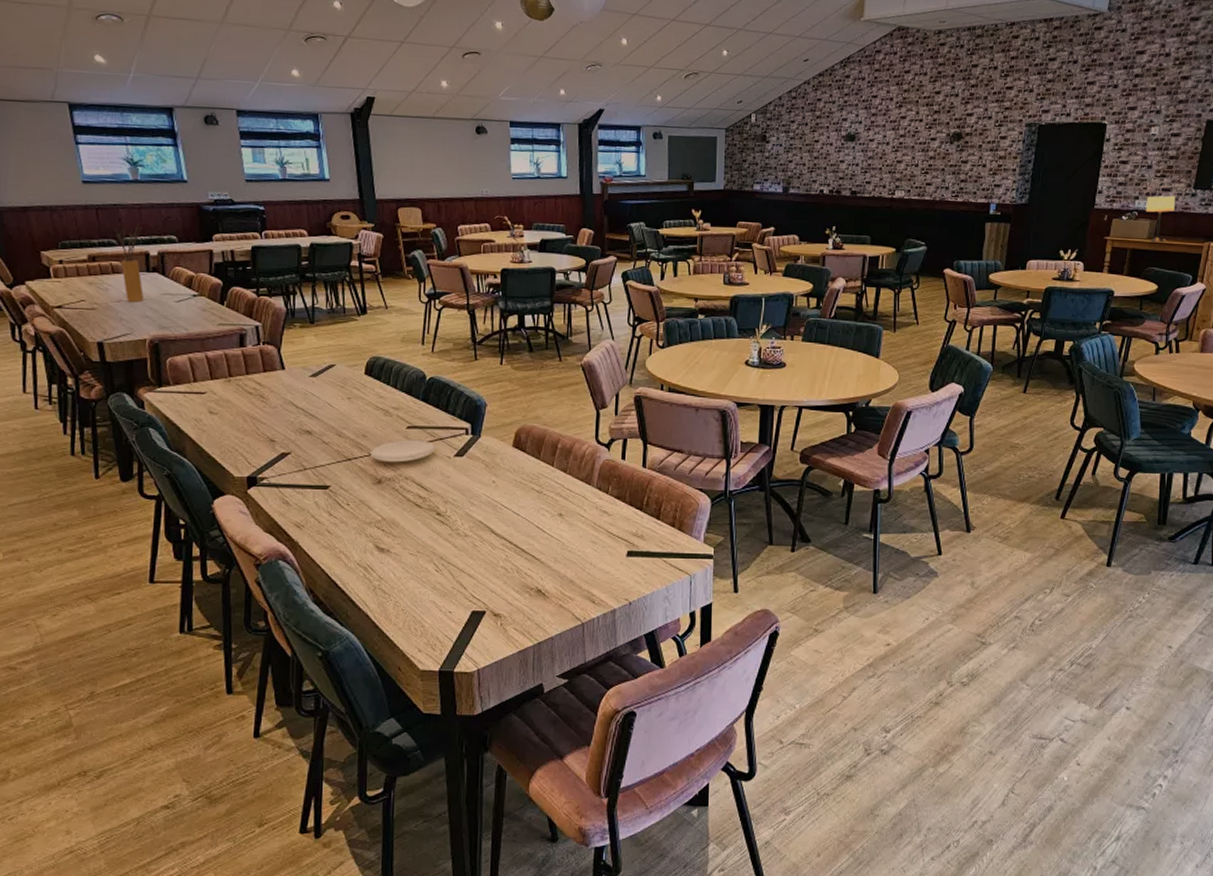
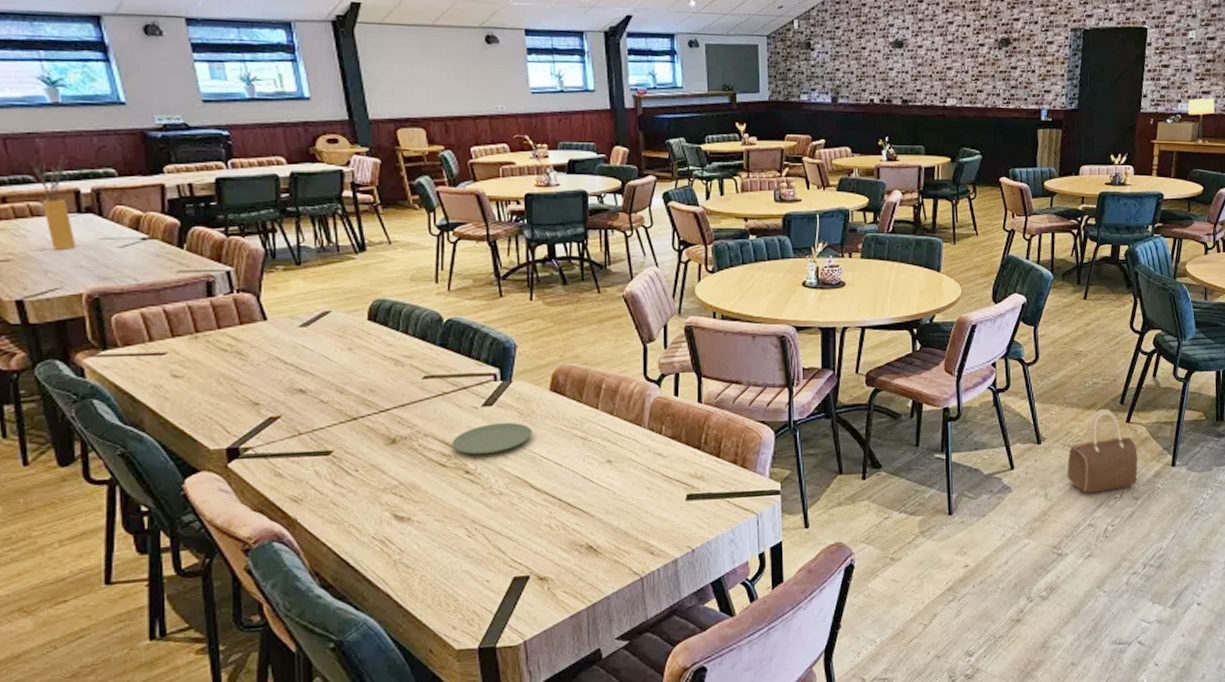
plate: present [371,440,436,463] -> none [381,391,460,419]
plate: none [427,472,495,500] -> present [452,422,532,455]
handbag: none [995,502,1071,586] -> present [1066,408,1138,494]

